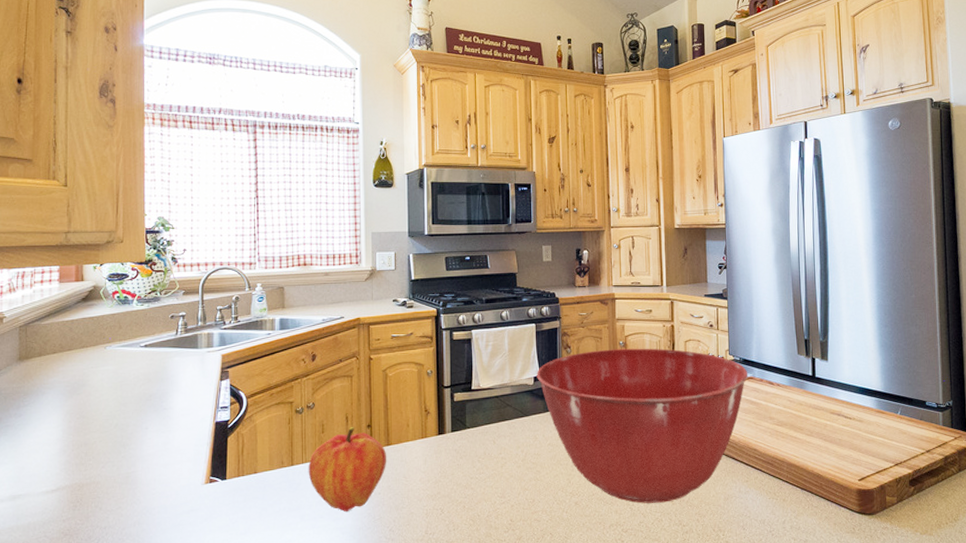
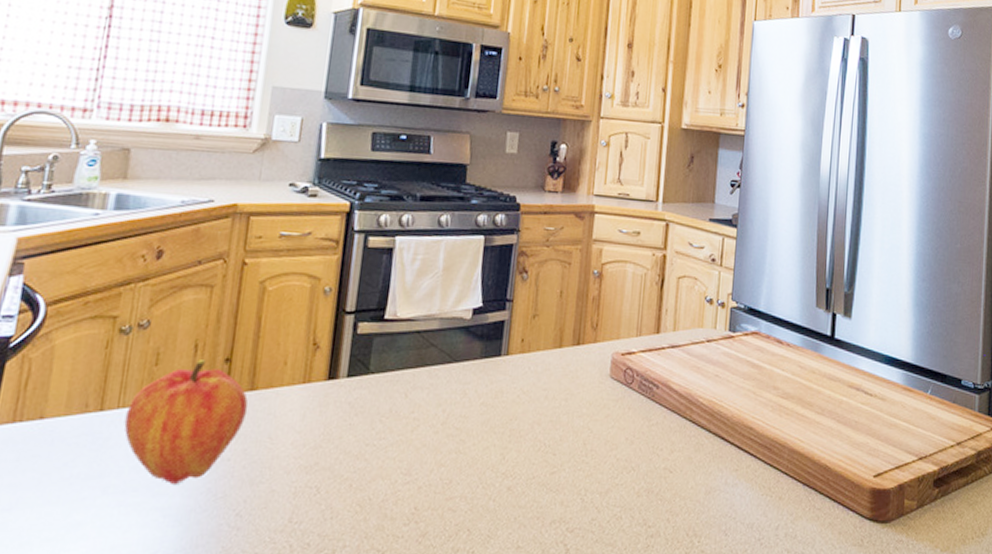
mixing bowl: present [537,348,748,504] -> none [477,279,753,493]

